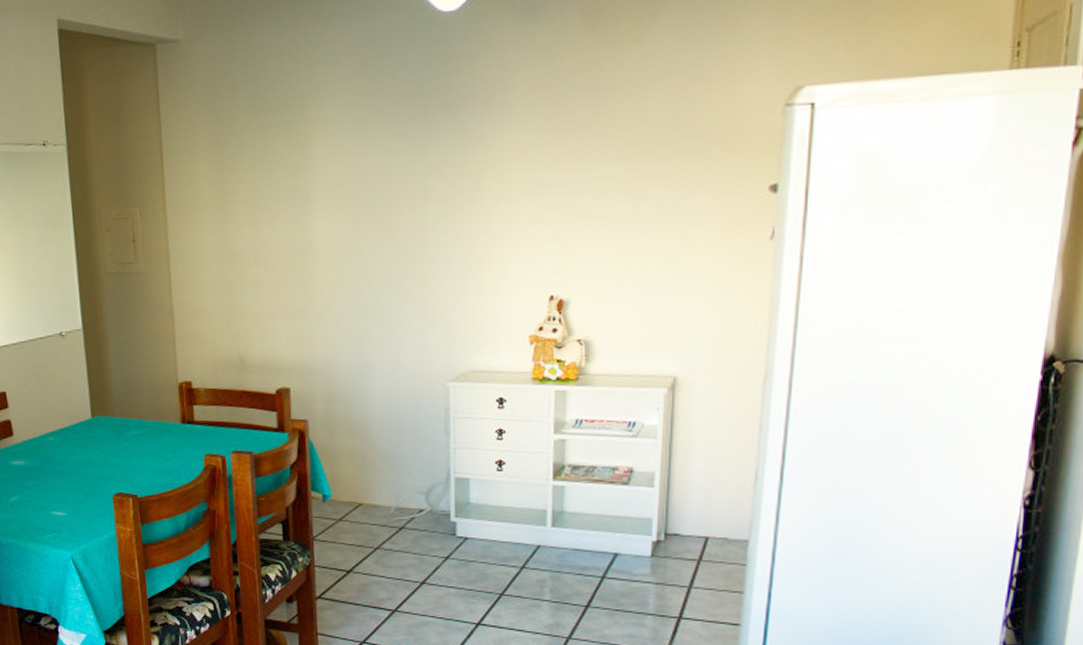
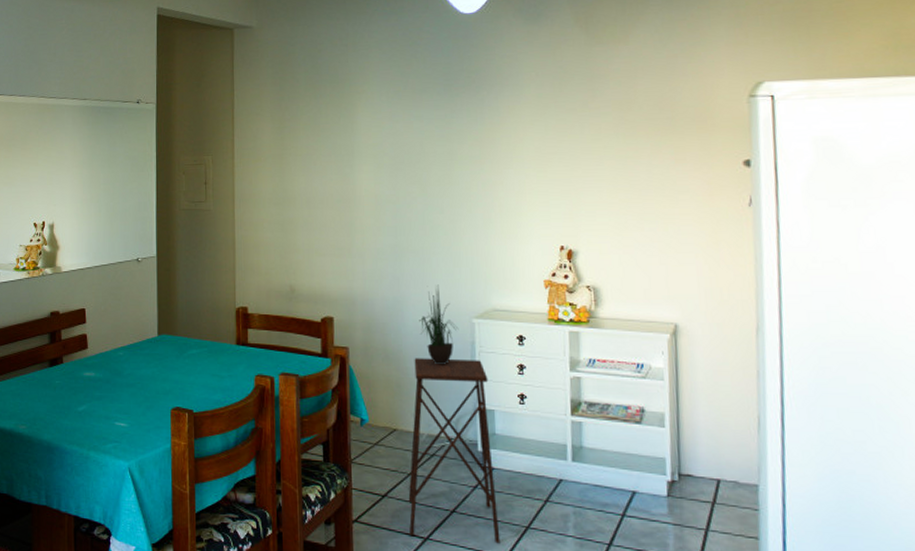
side table: none [375,426,473,612] -> present [408,358,501,544]
potted plant: none [387,346,432,433] -> present [419,284,459,364]

